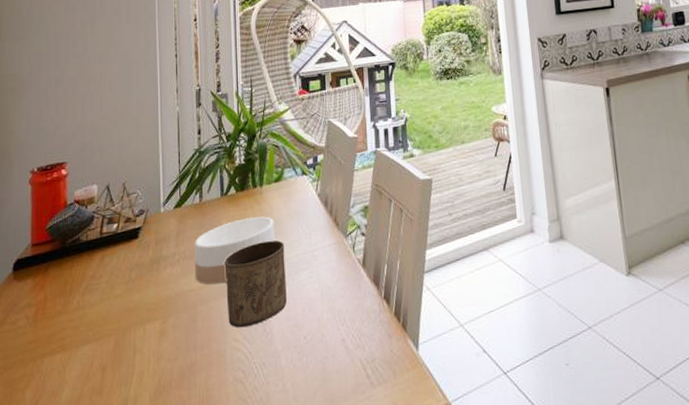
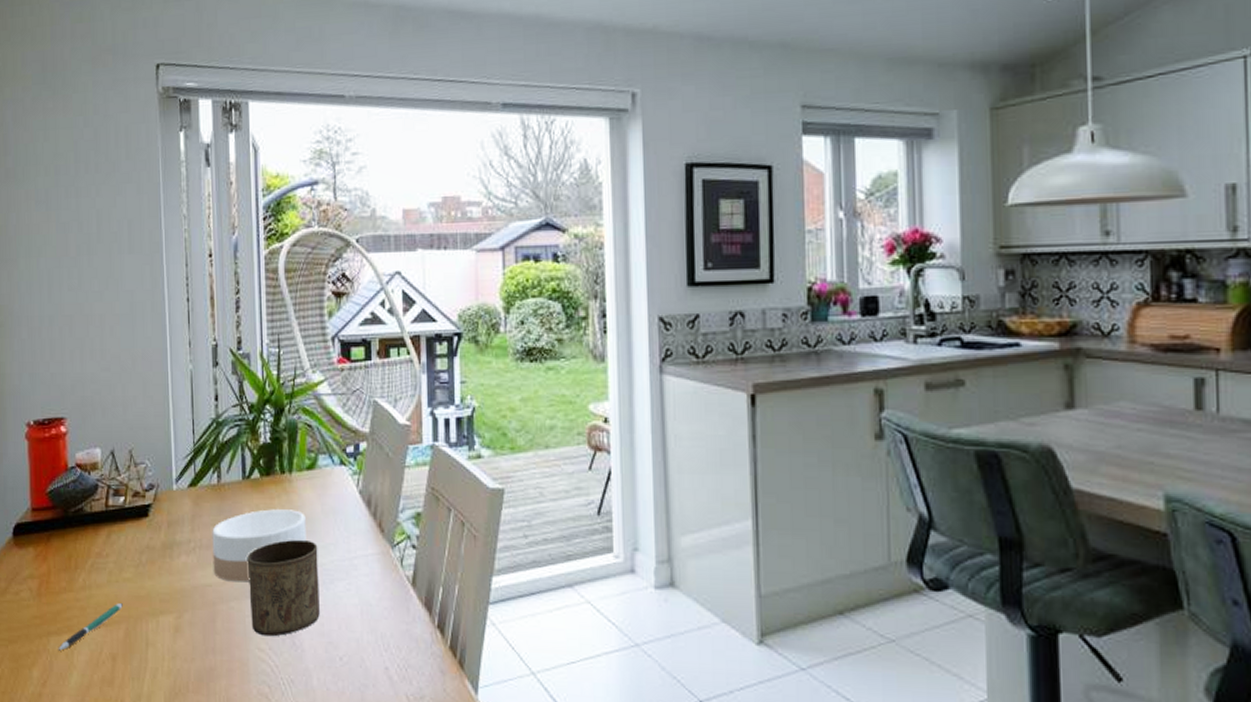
pen: none [51,318,113,370] -> present [58,603,123,651]

